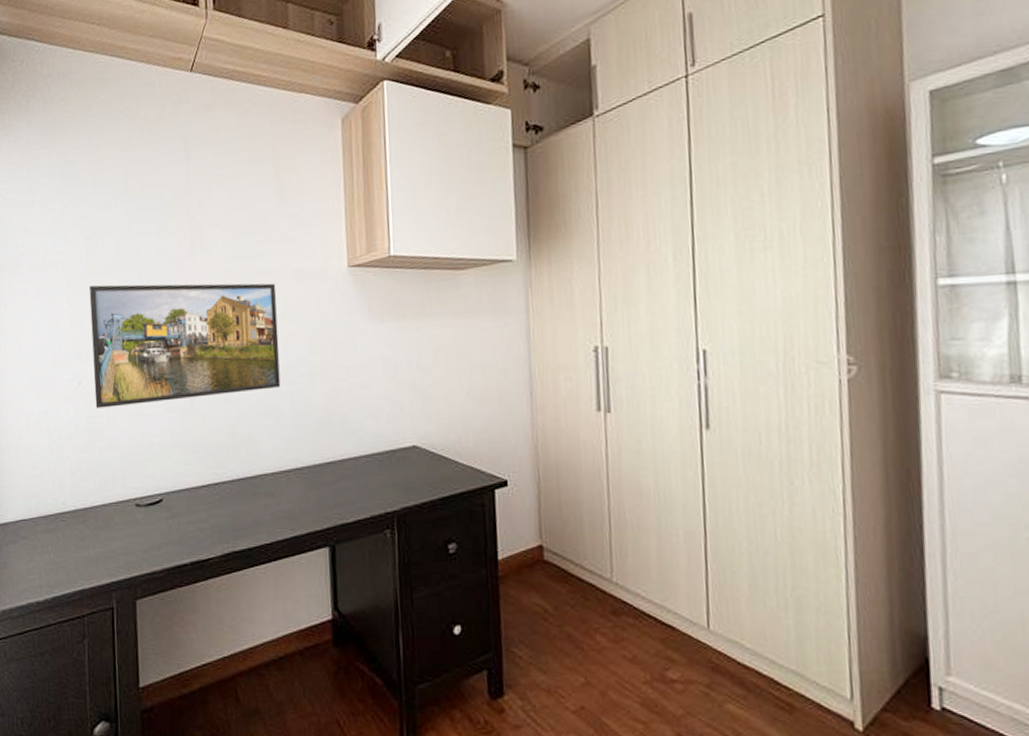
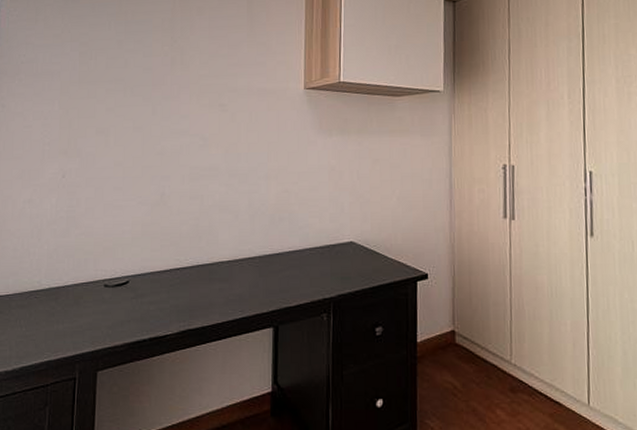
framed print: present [88,283,281,408] -> none [76,92,243,199]

